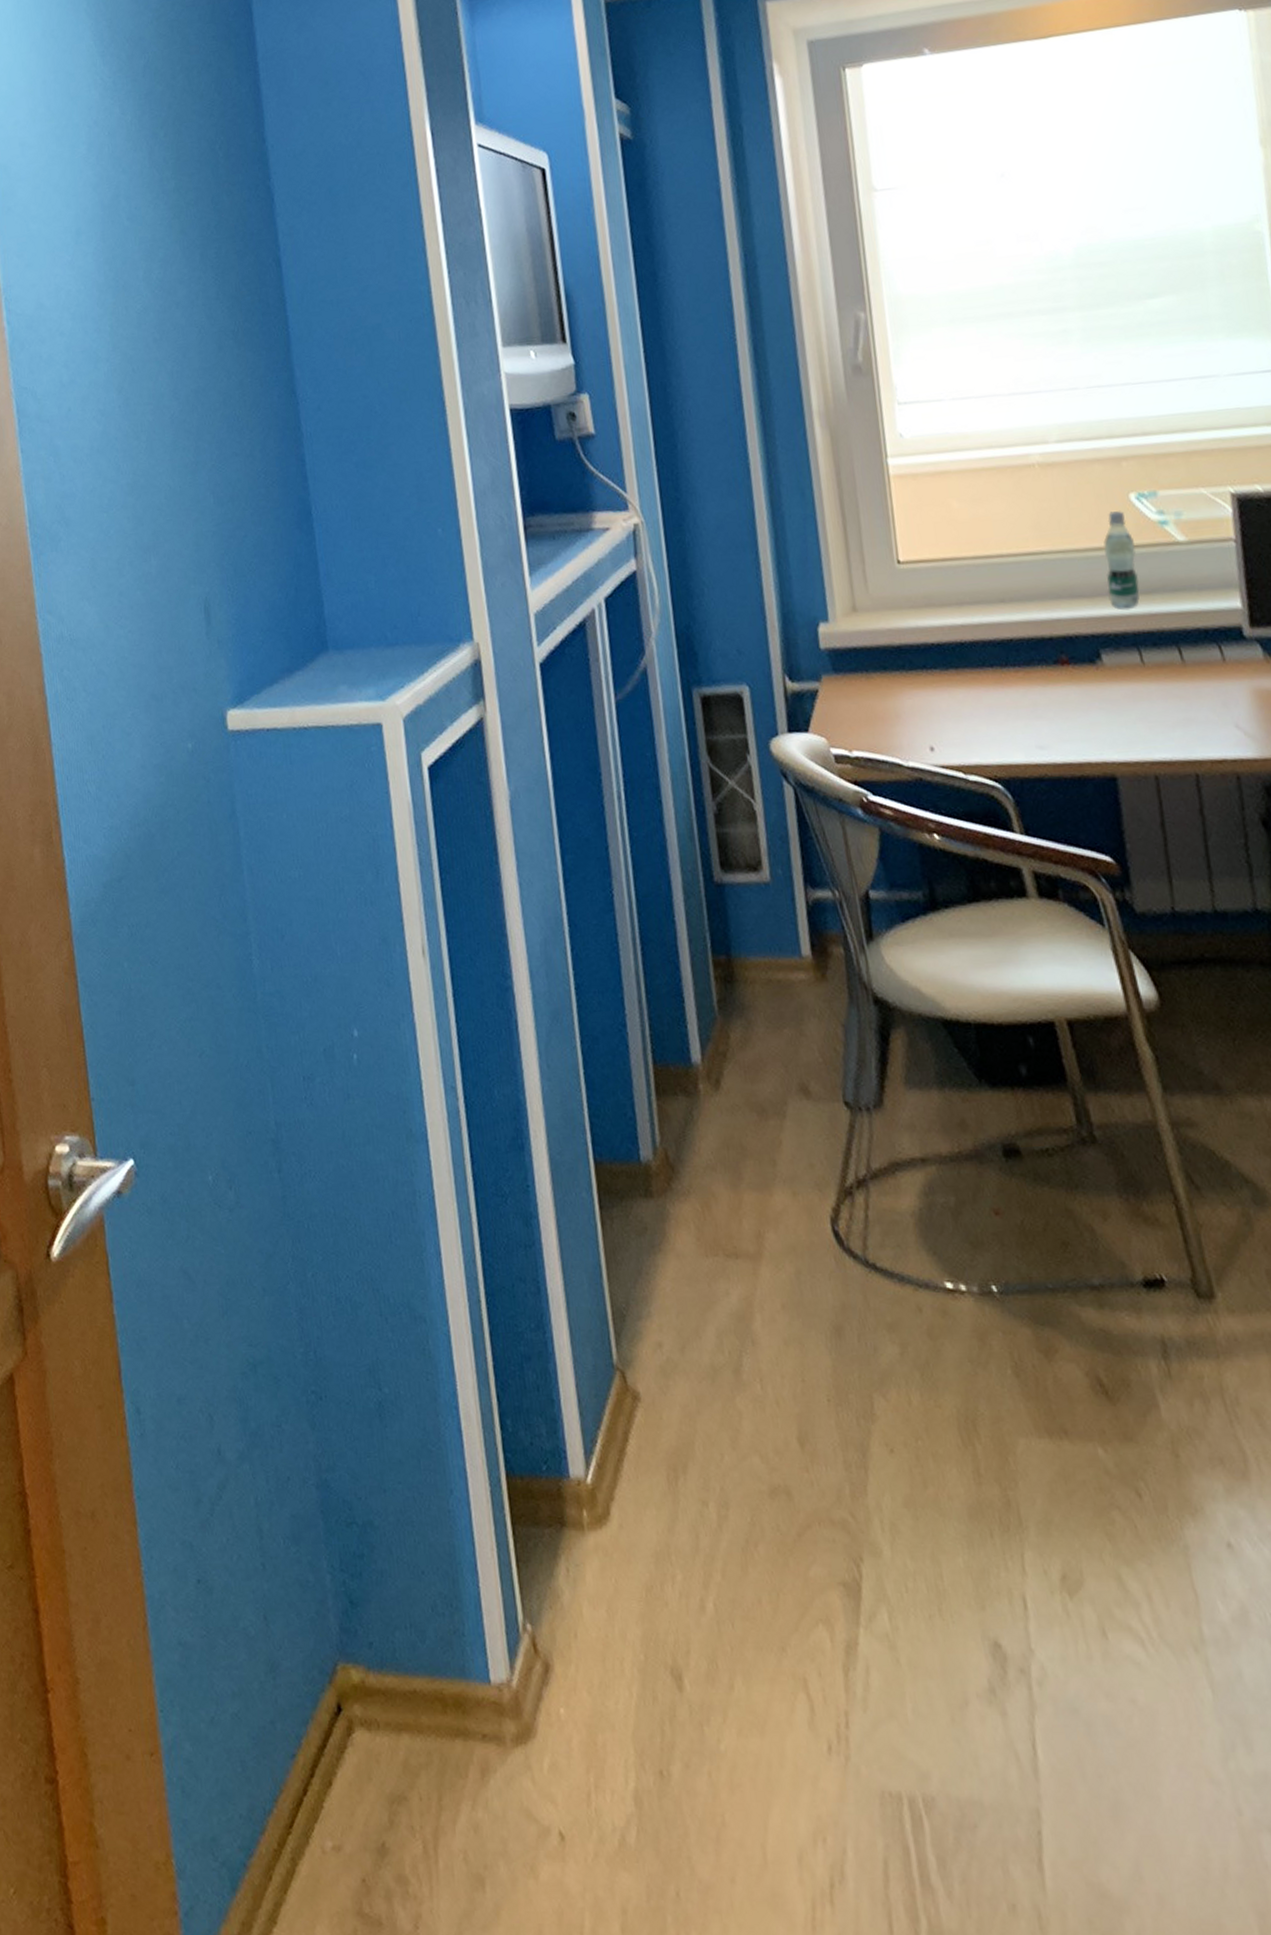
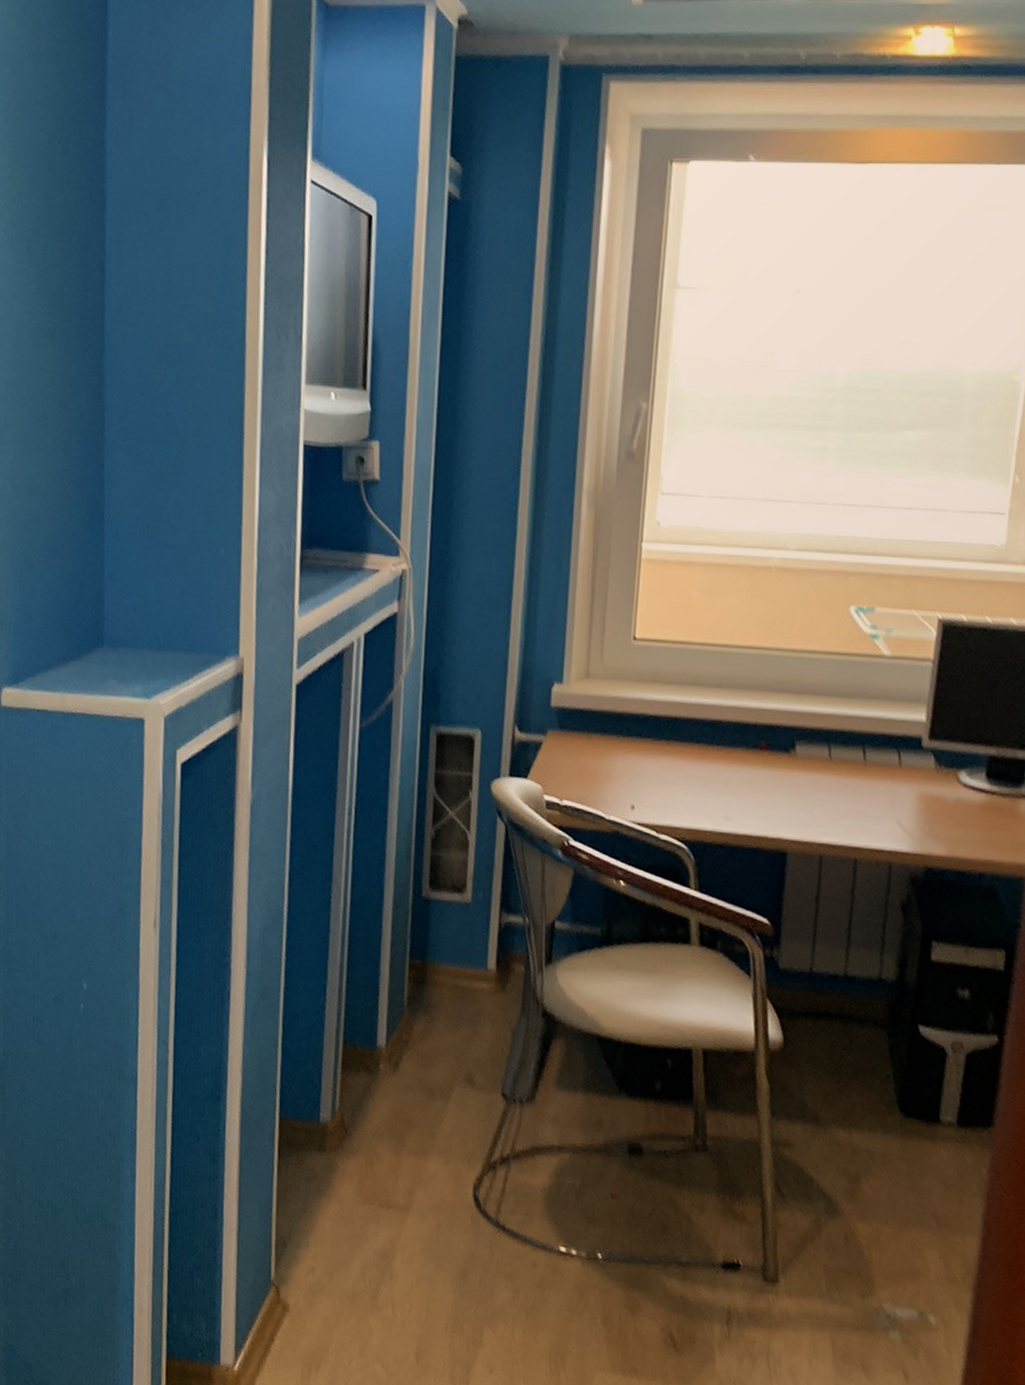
bottle: present [1103,511,1140,611] -> none [813,620,846,710]

